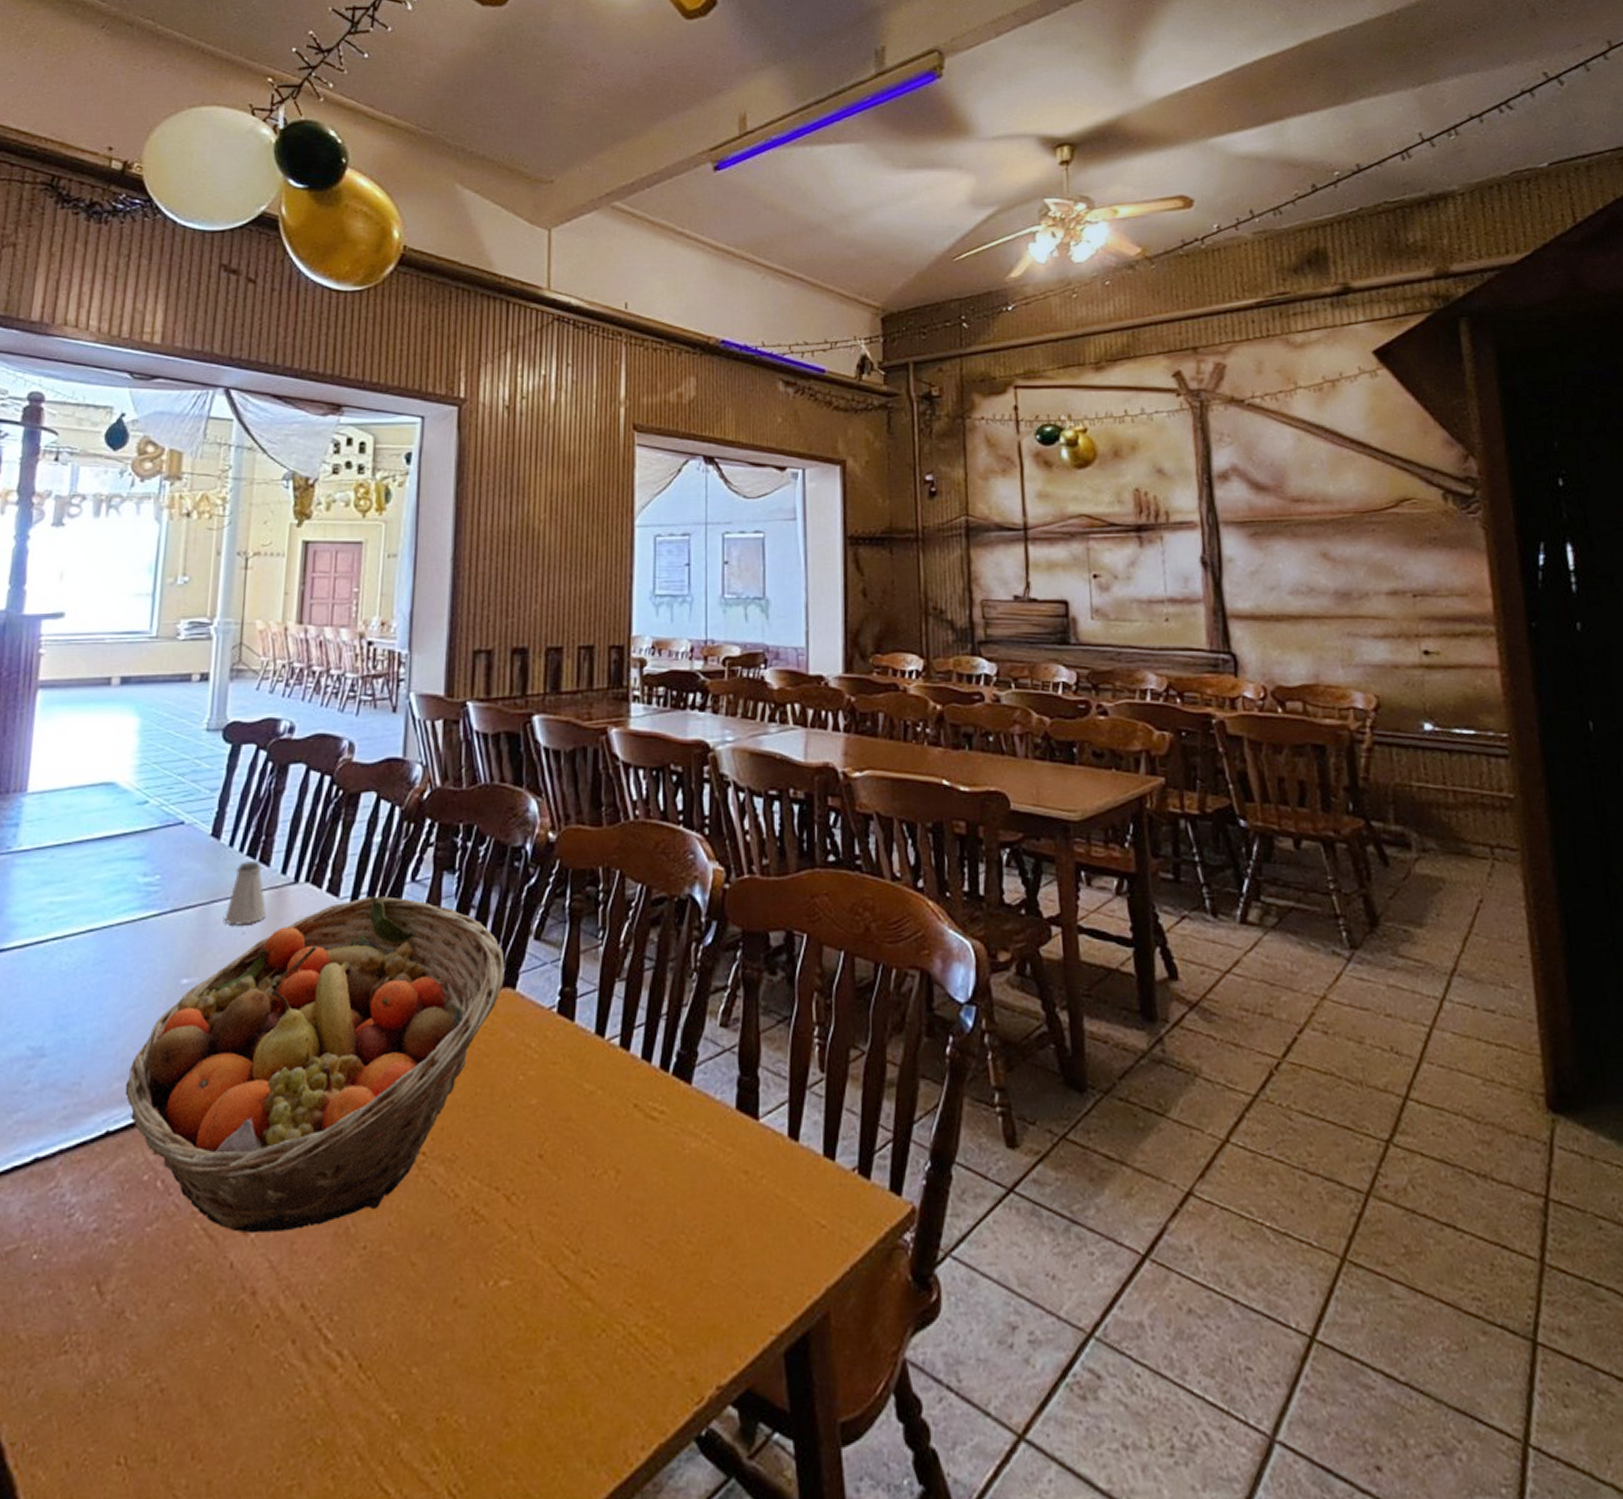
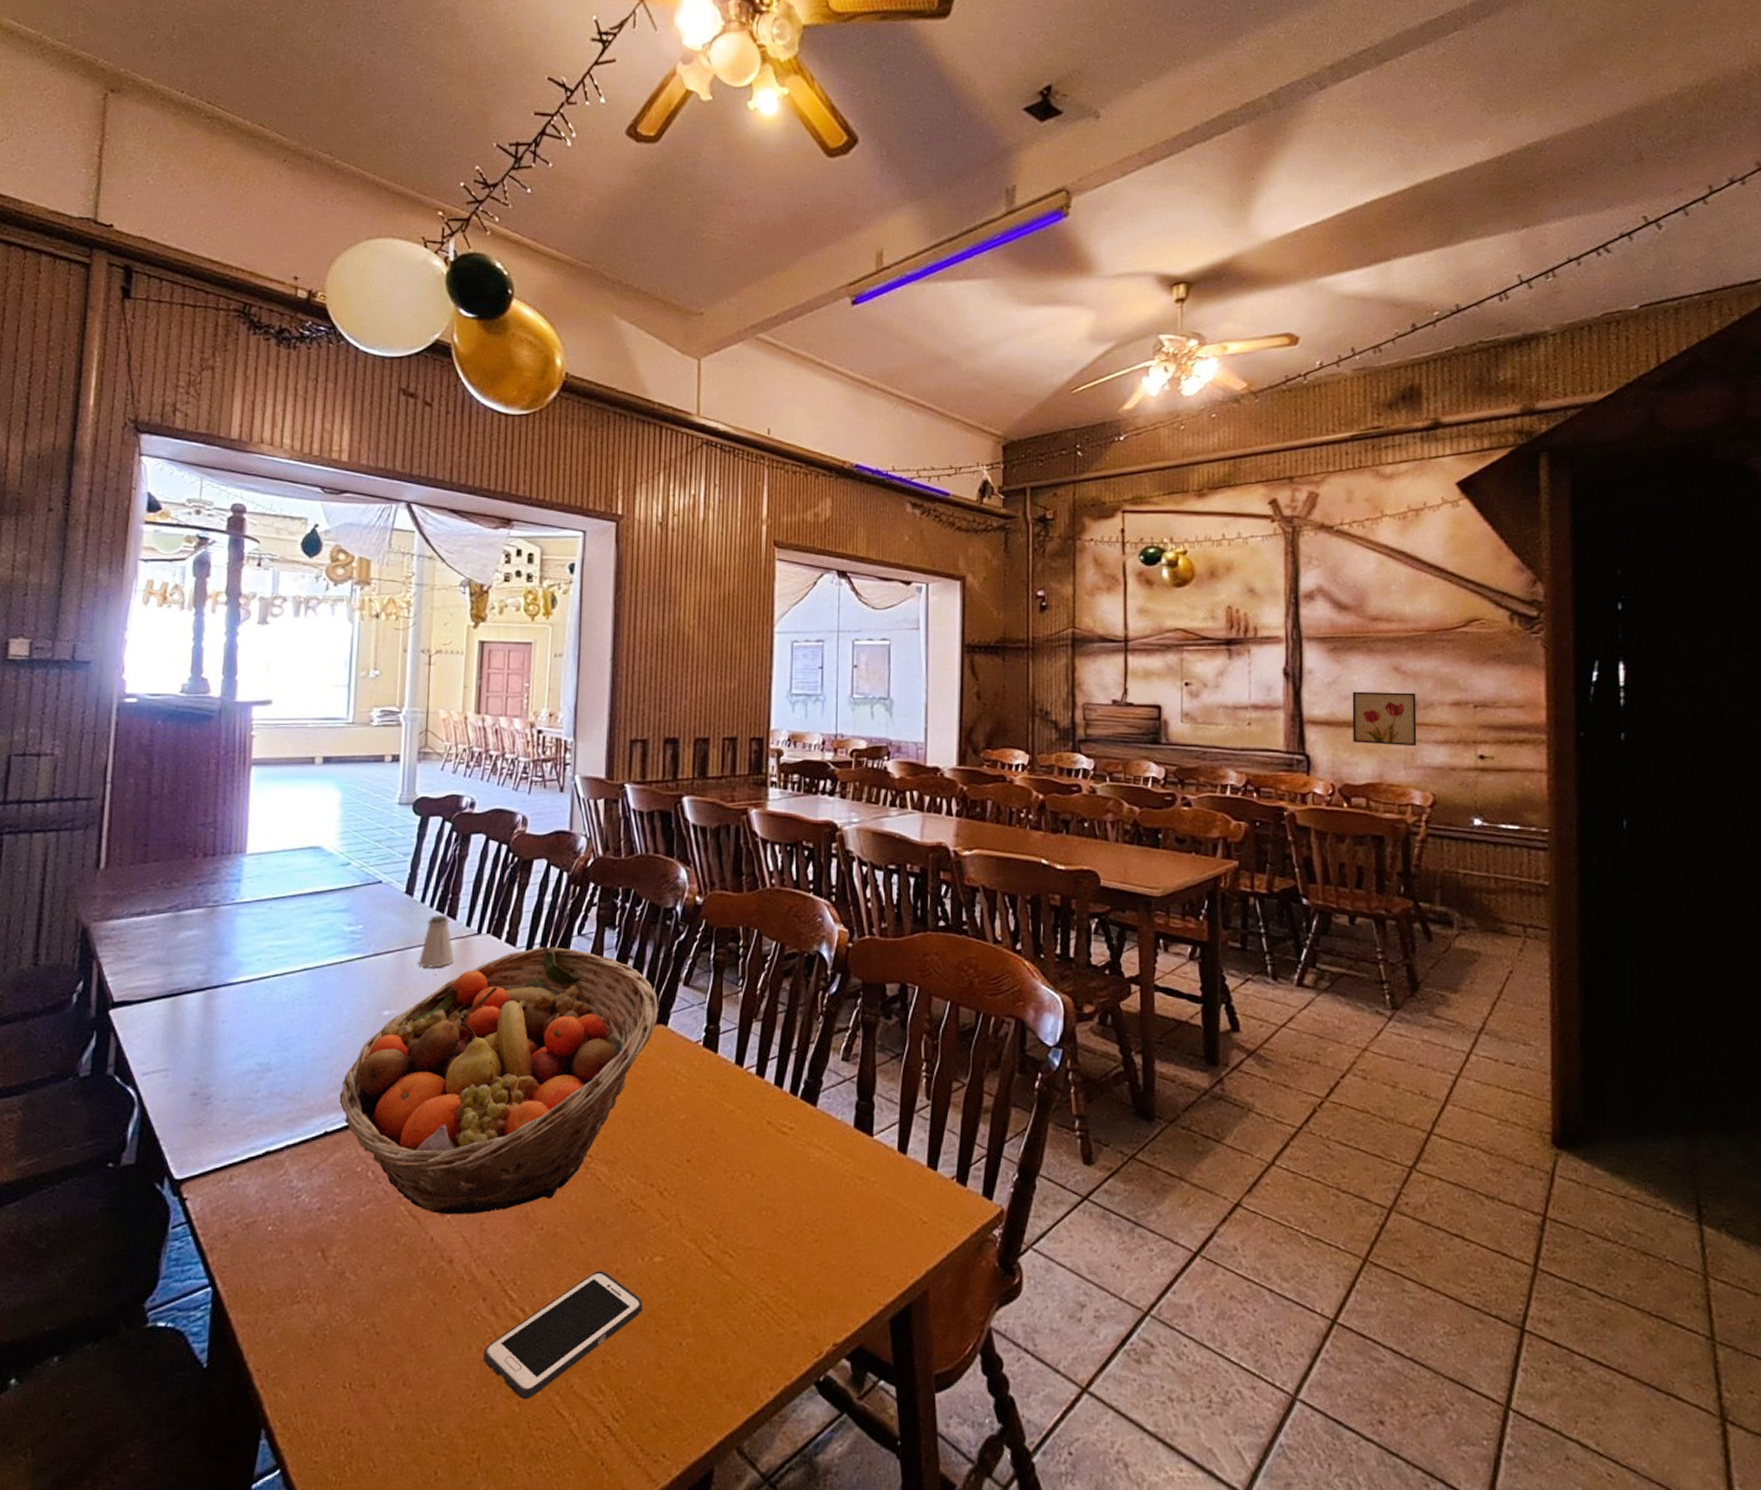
cell phone: none [291,1300,486,1474] -> present [483,1271,643,1400]
wall art: none [1278,581,1354,643] -> present [1352,691,1417,747]

